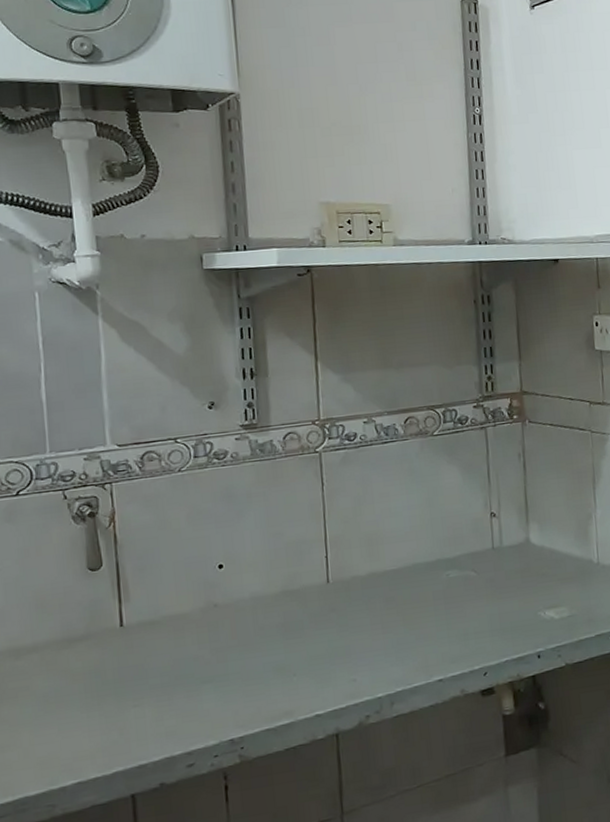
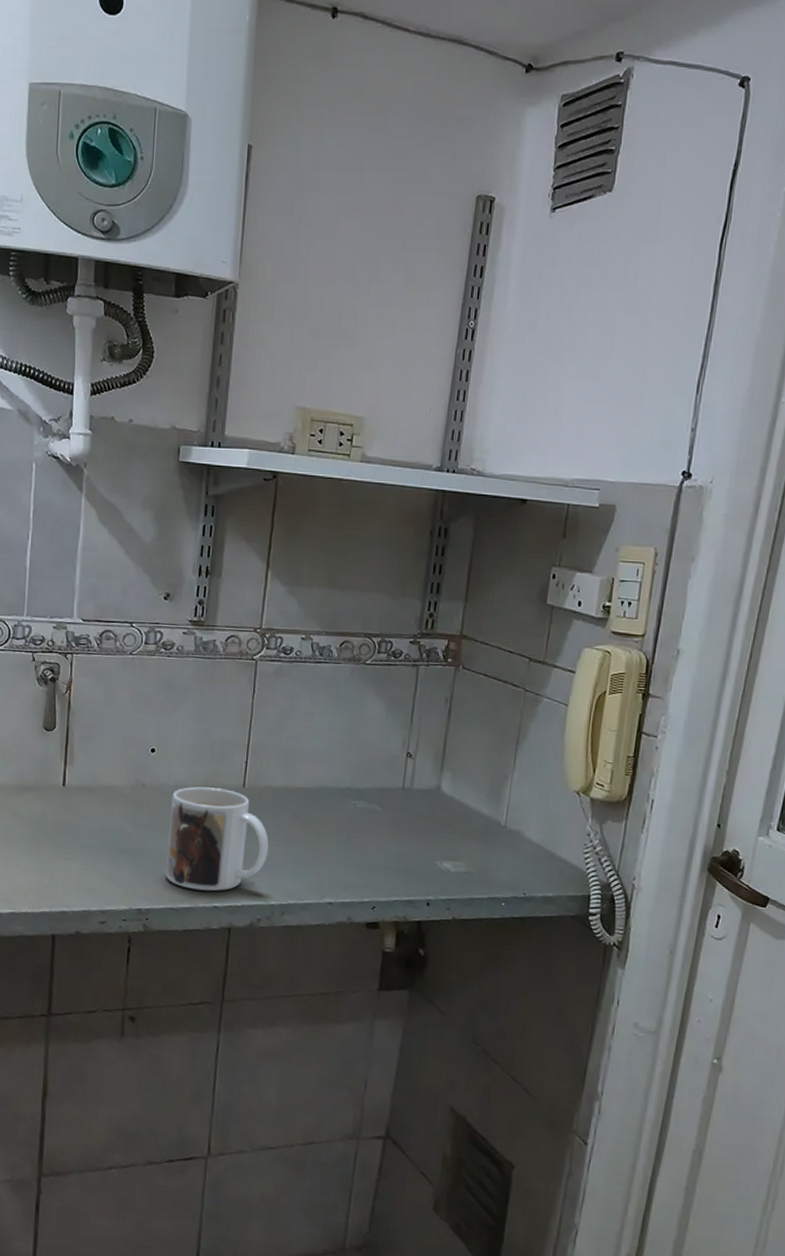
mug: none [250,589,366,704] -> present [165,786,269,891]

